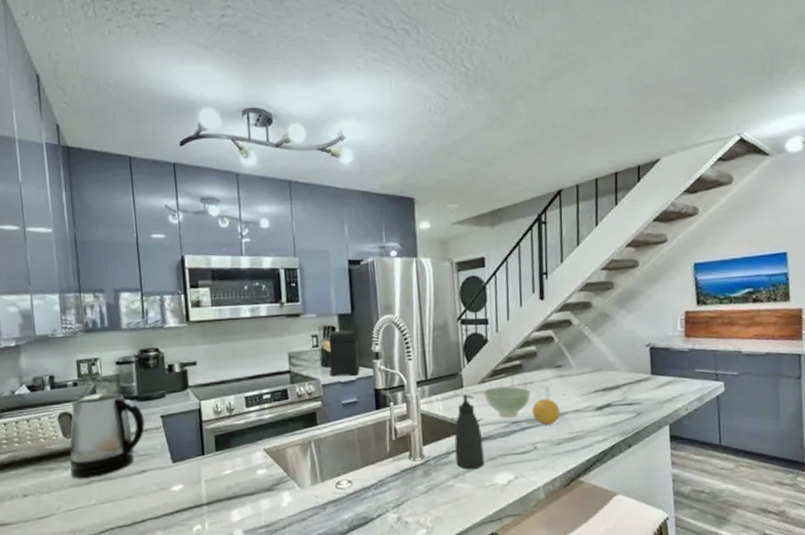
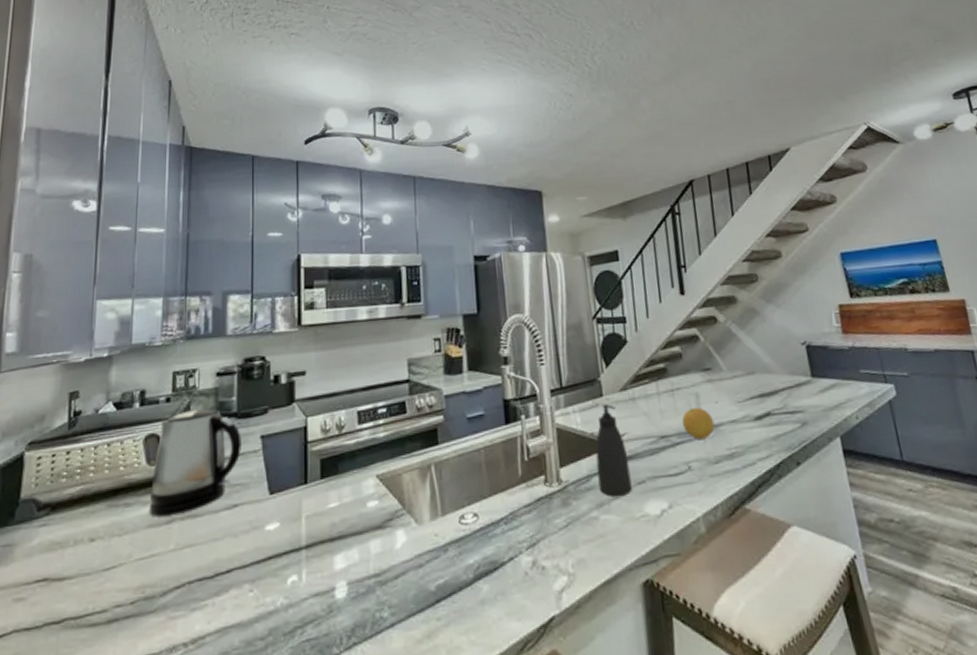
coffee maker: present [328,330,360,377] -> none [452,332,487,386]
bowl: present [484,386,531,418] -> none [626,394,679,431]

